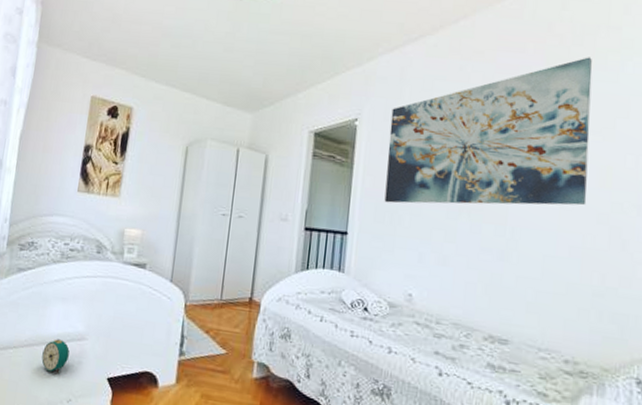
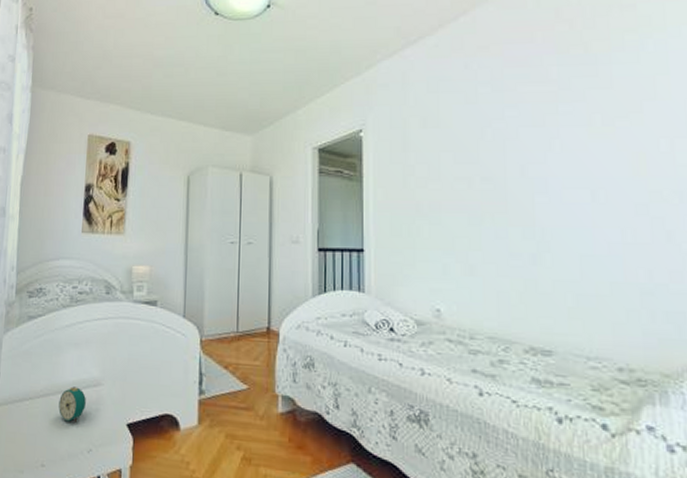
wall art: present [384,57,593,206] -> none [397,39,621,214]

